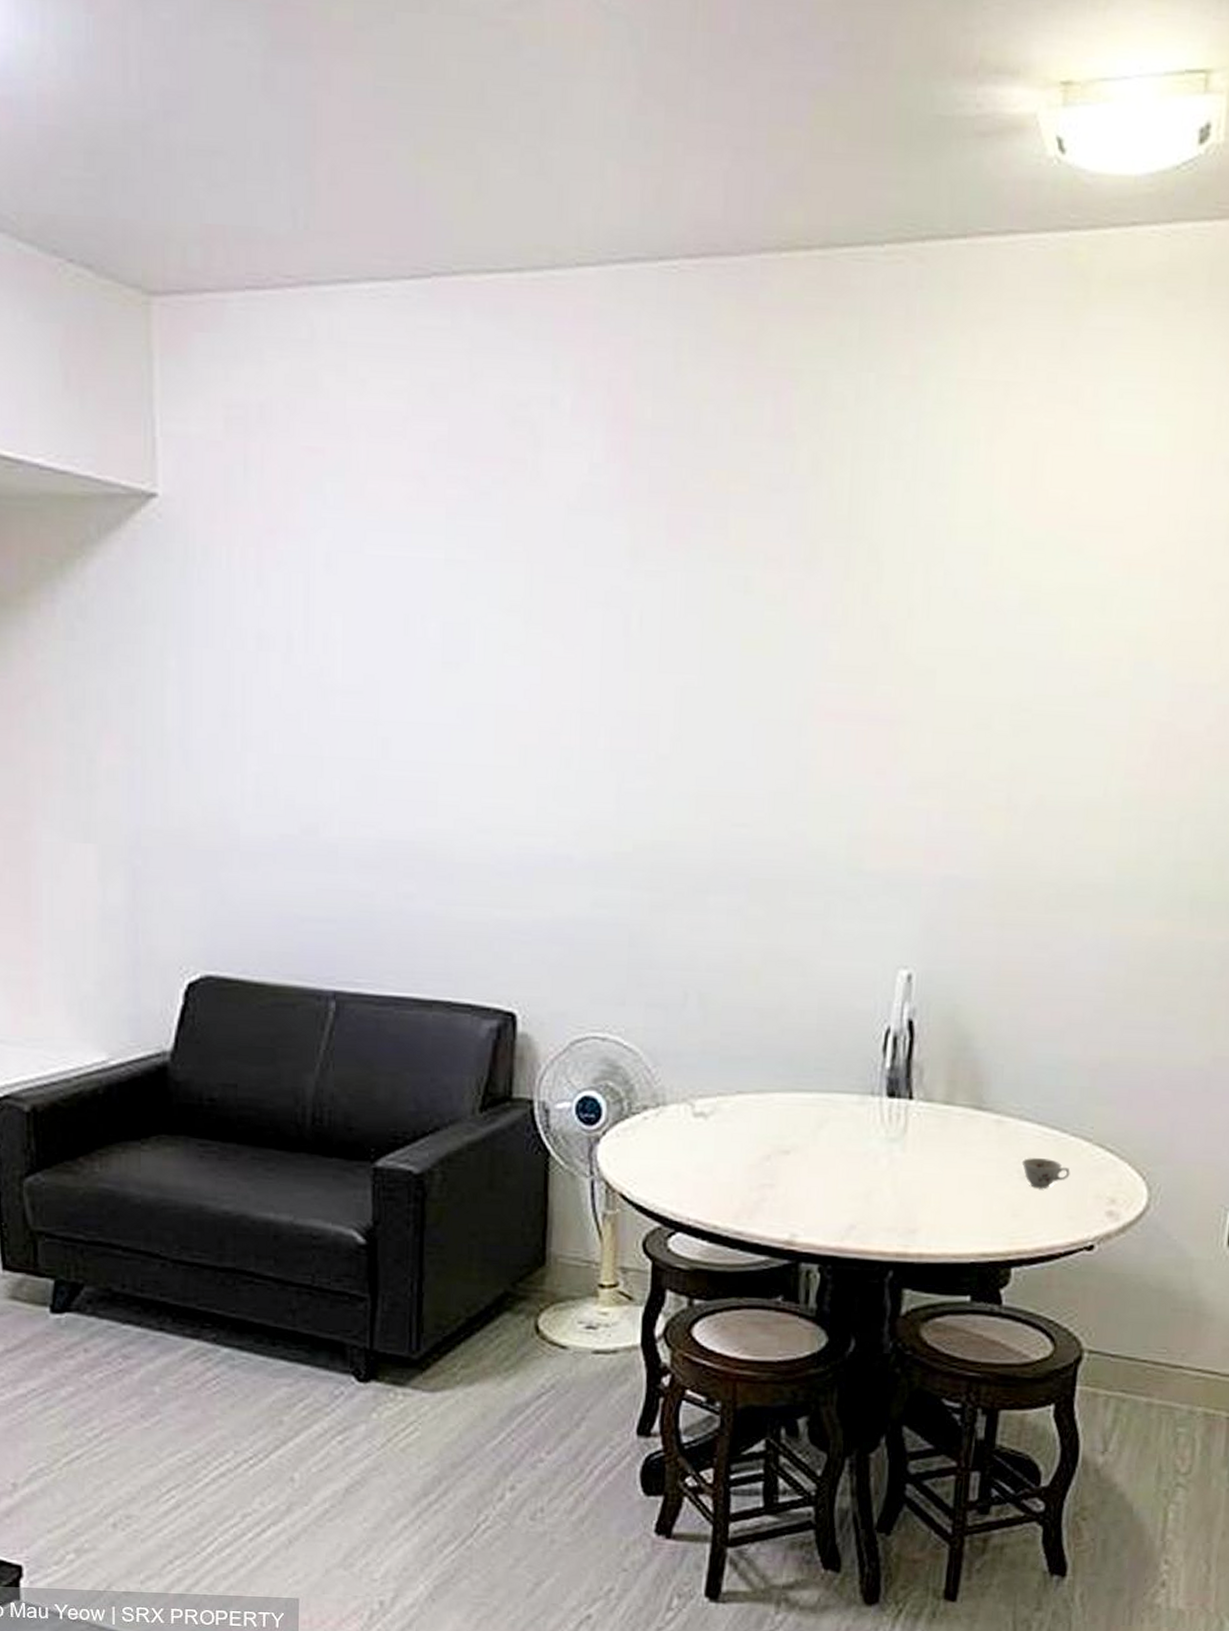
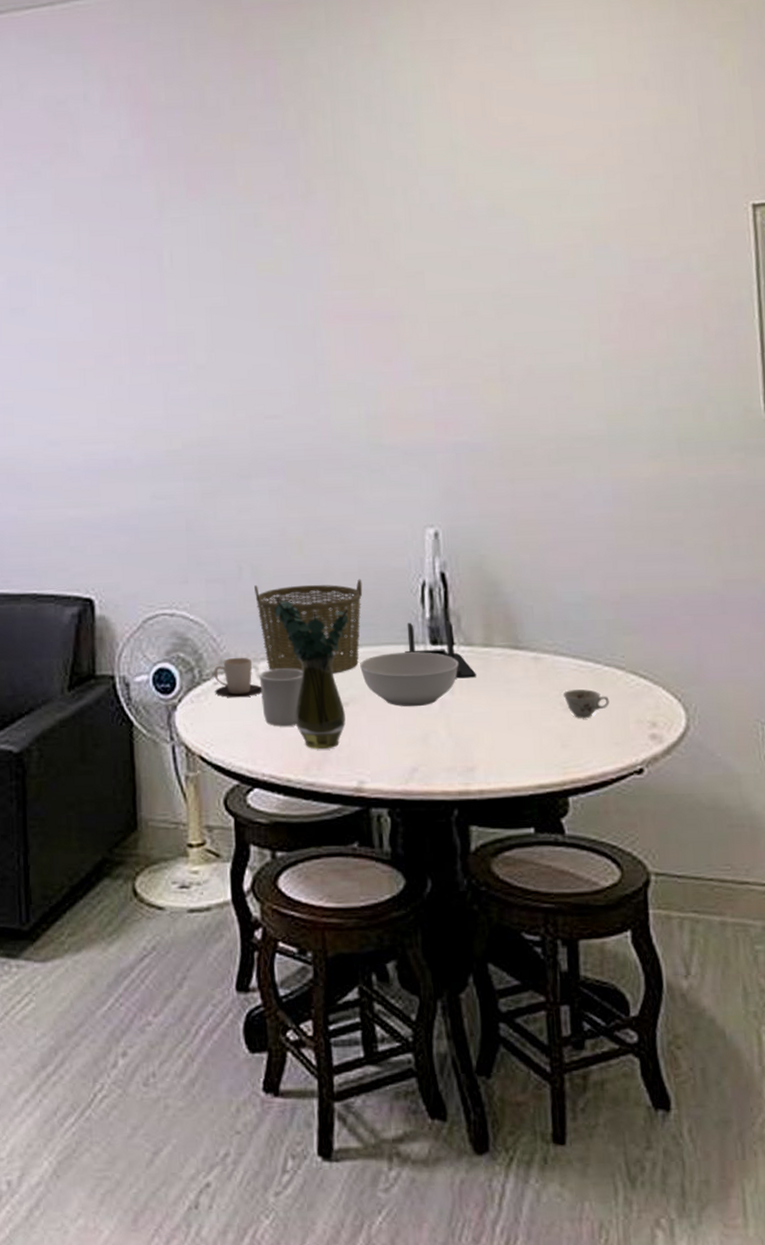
cup: none [644,1091,697,1136] -> present [214,657,262,698]
mug: none [694,1108,744,1170] -> present [259,668,303,726]
basket: none [698,1014,821,1119] -> present [253,579,363,674]
vase: none [718,1031,802,1197] -> present [273,598,349,749]
bowl: none [807,1102,915,1162] -> present [360,652,459,707]
napkin holder: none [858,1071,932,1135] -> present [405,621,476,677]

